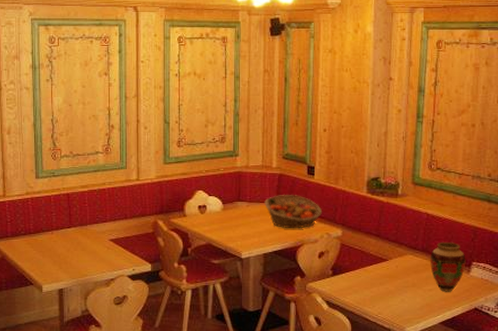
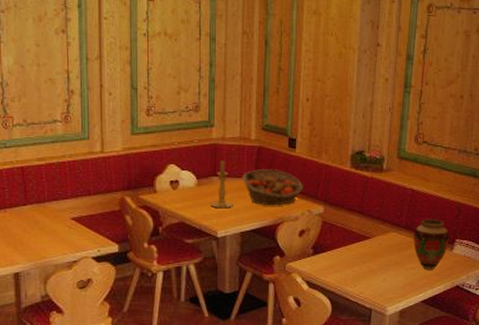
candle holder: none [235,187,257,231] -> present [210,161,233,209]

